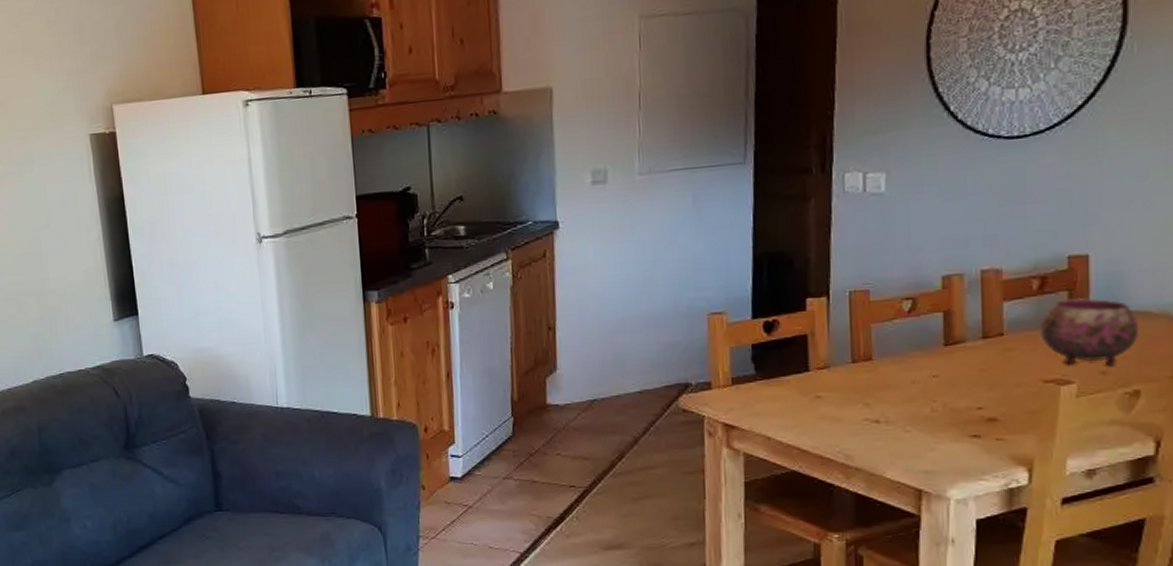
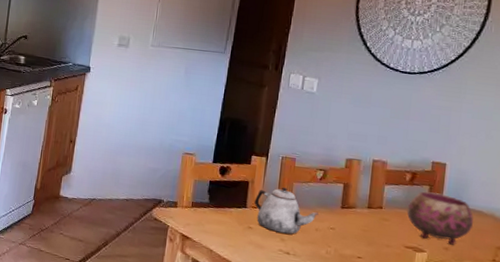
teapot: none [818,333,913,396] -> present [254,187,319,235]

